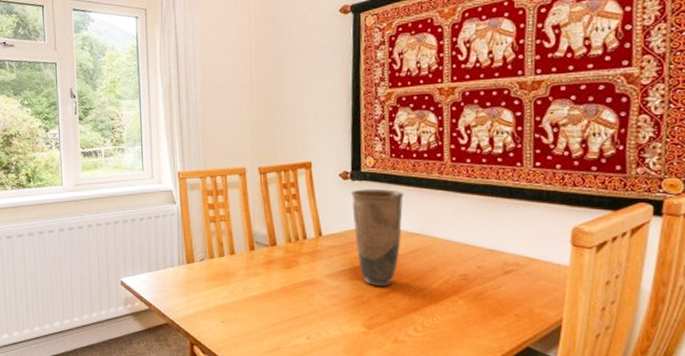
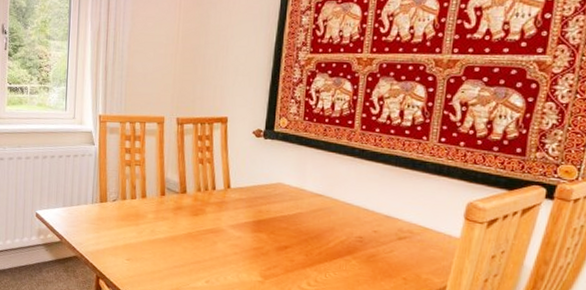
vase: present [351,188,404,287] -> none [261,147,312,242]

